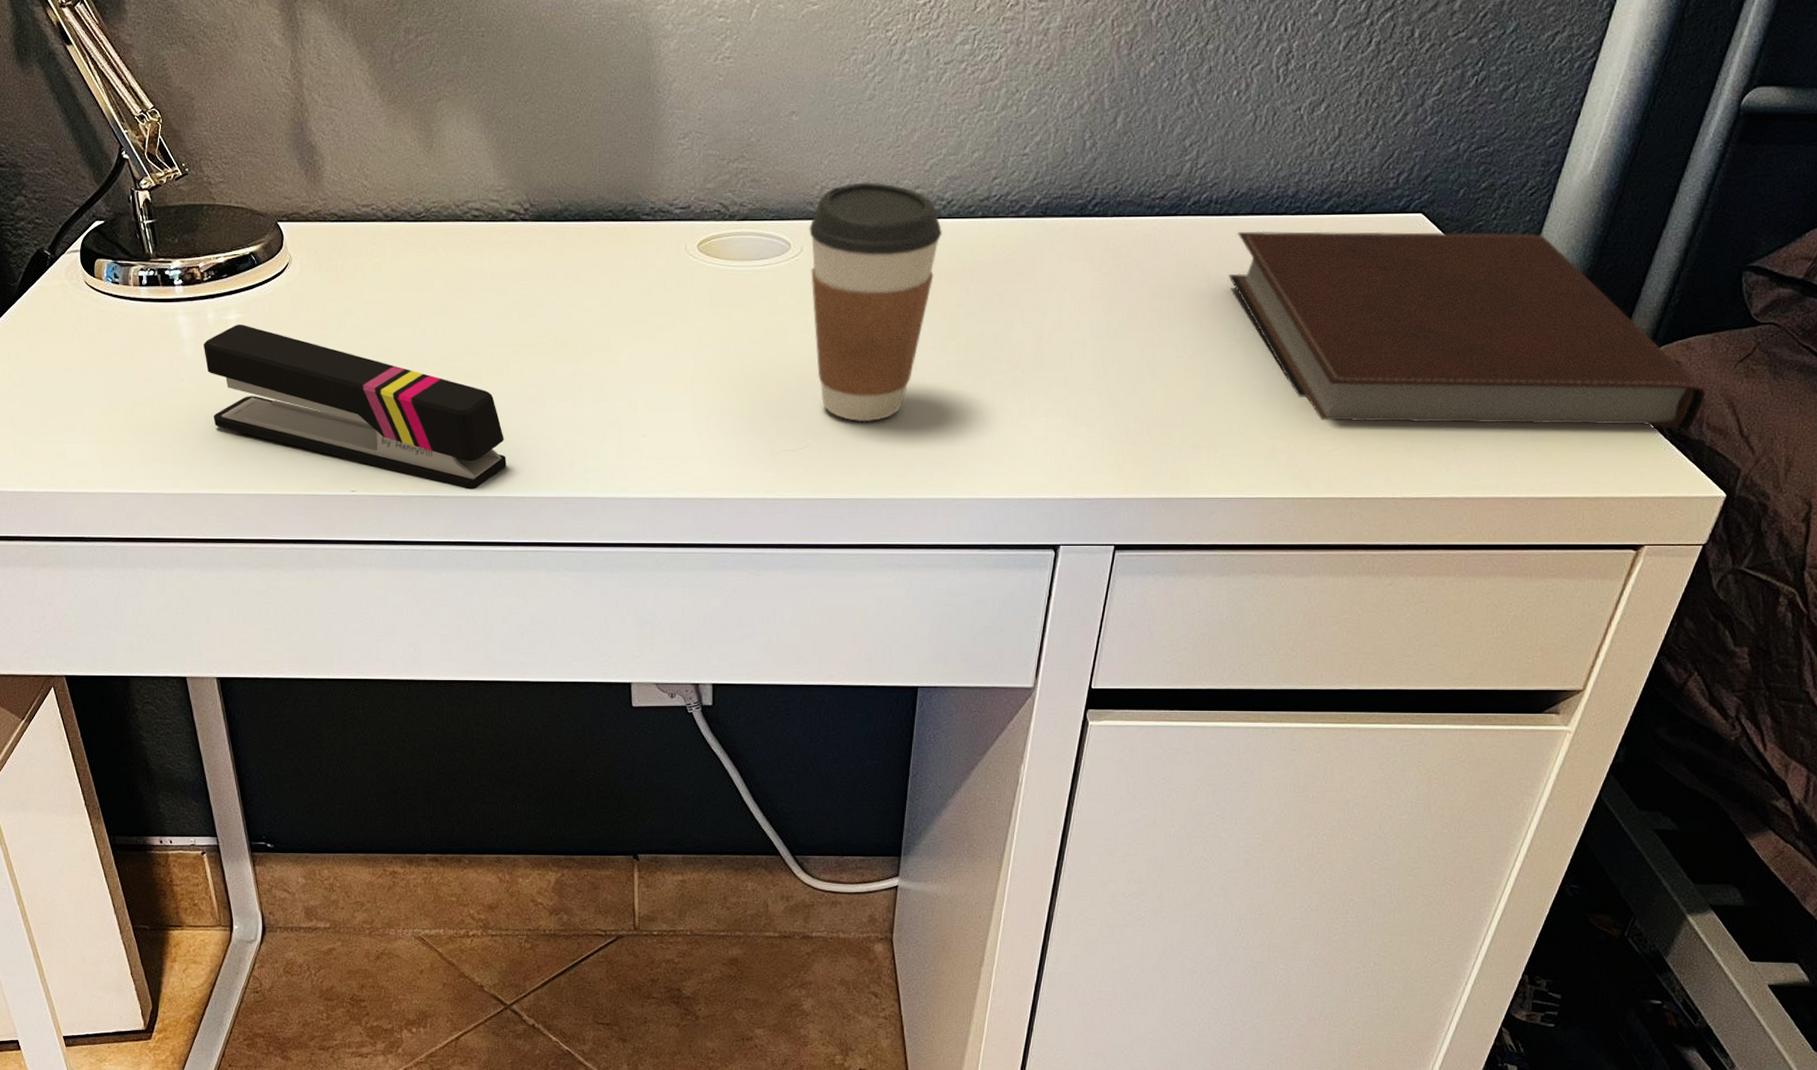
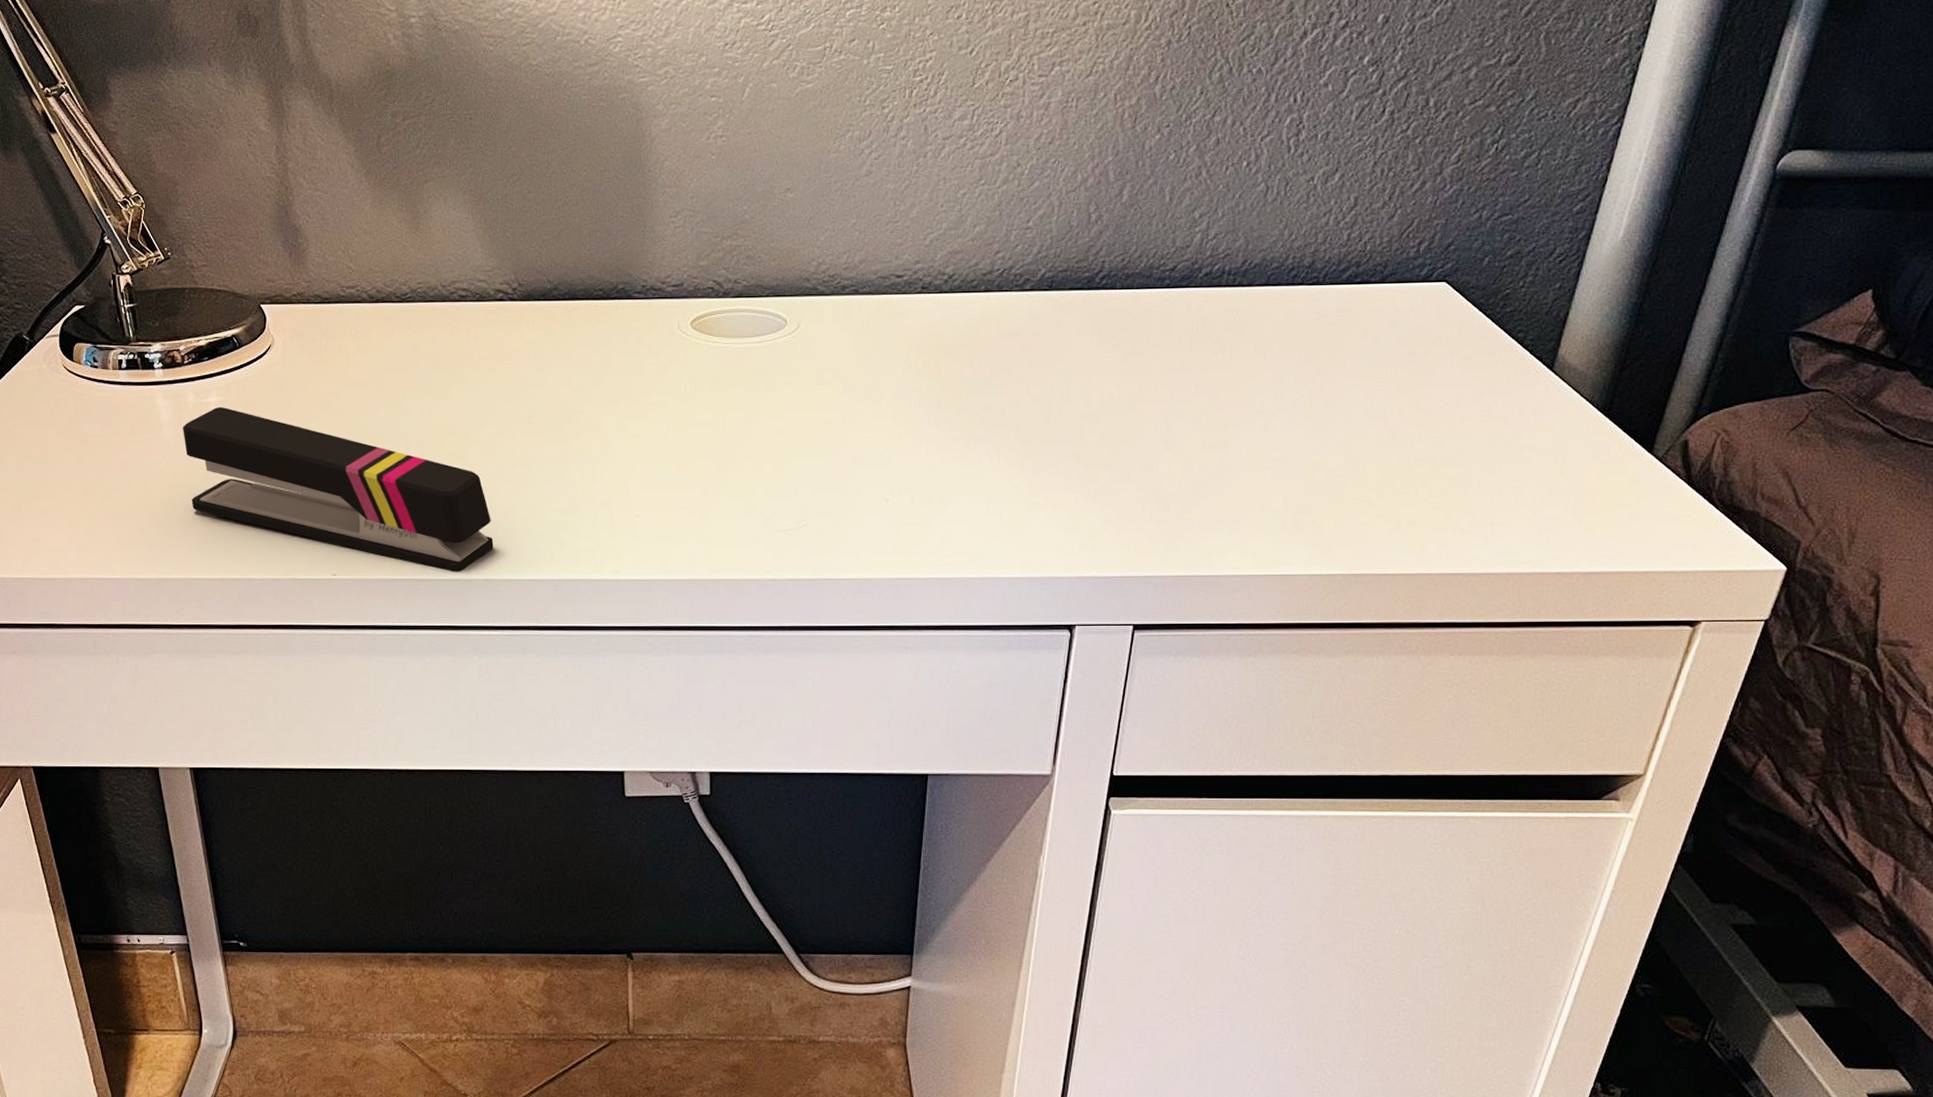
coffee cup: present [809,182,942,422] -> none [806,257,944,500]
notebook: present [1228,231,1706,432] -> none [1245,300,1758,503]

